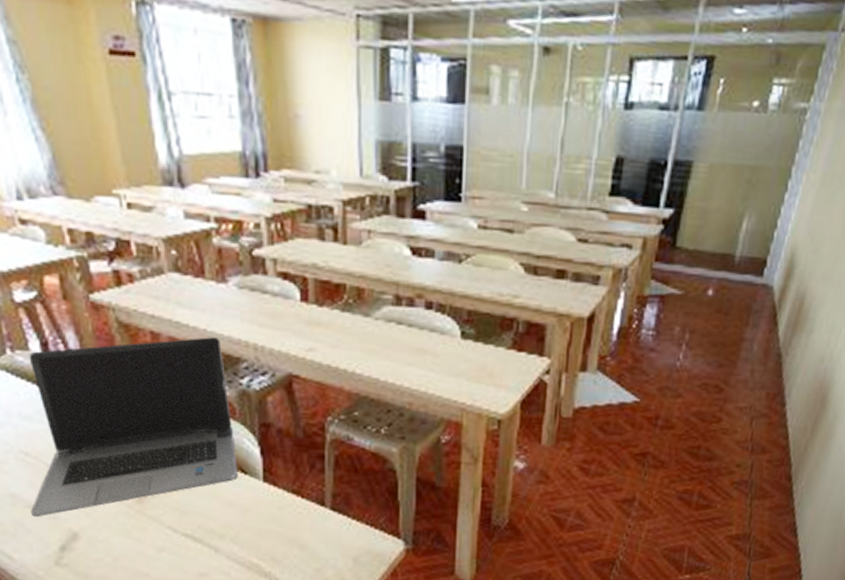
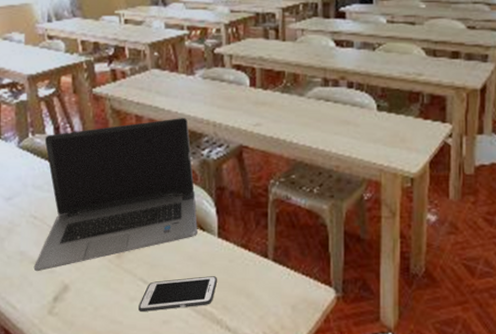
cell phone: none [168,525,265,563] -> present [139,276,218,312]

